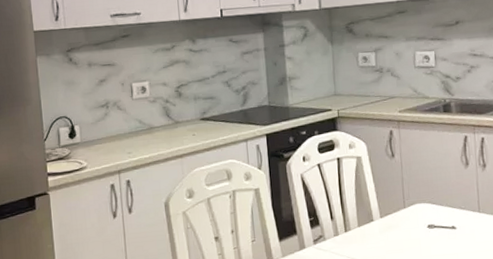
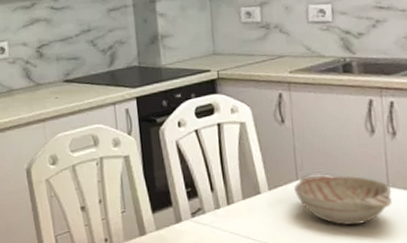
decorative bowl: none [401,203,482,248] -> present [293,174,392,226]

